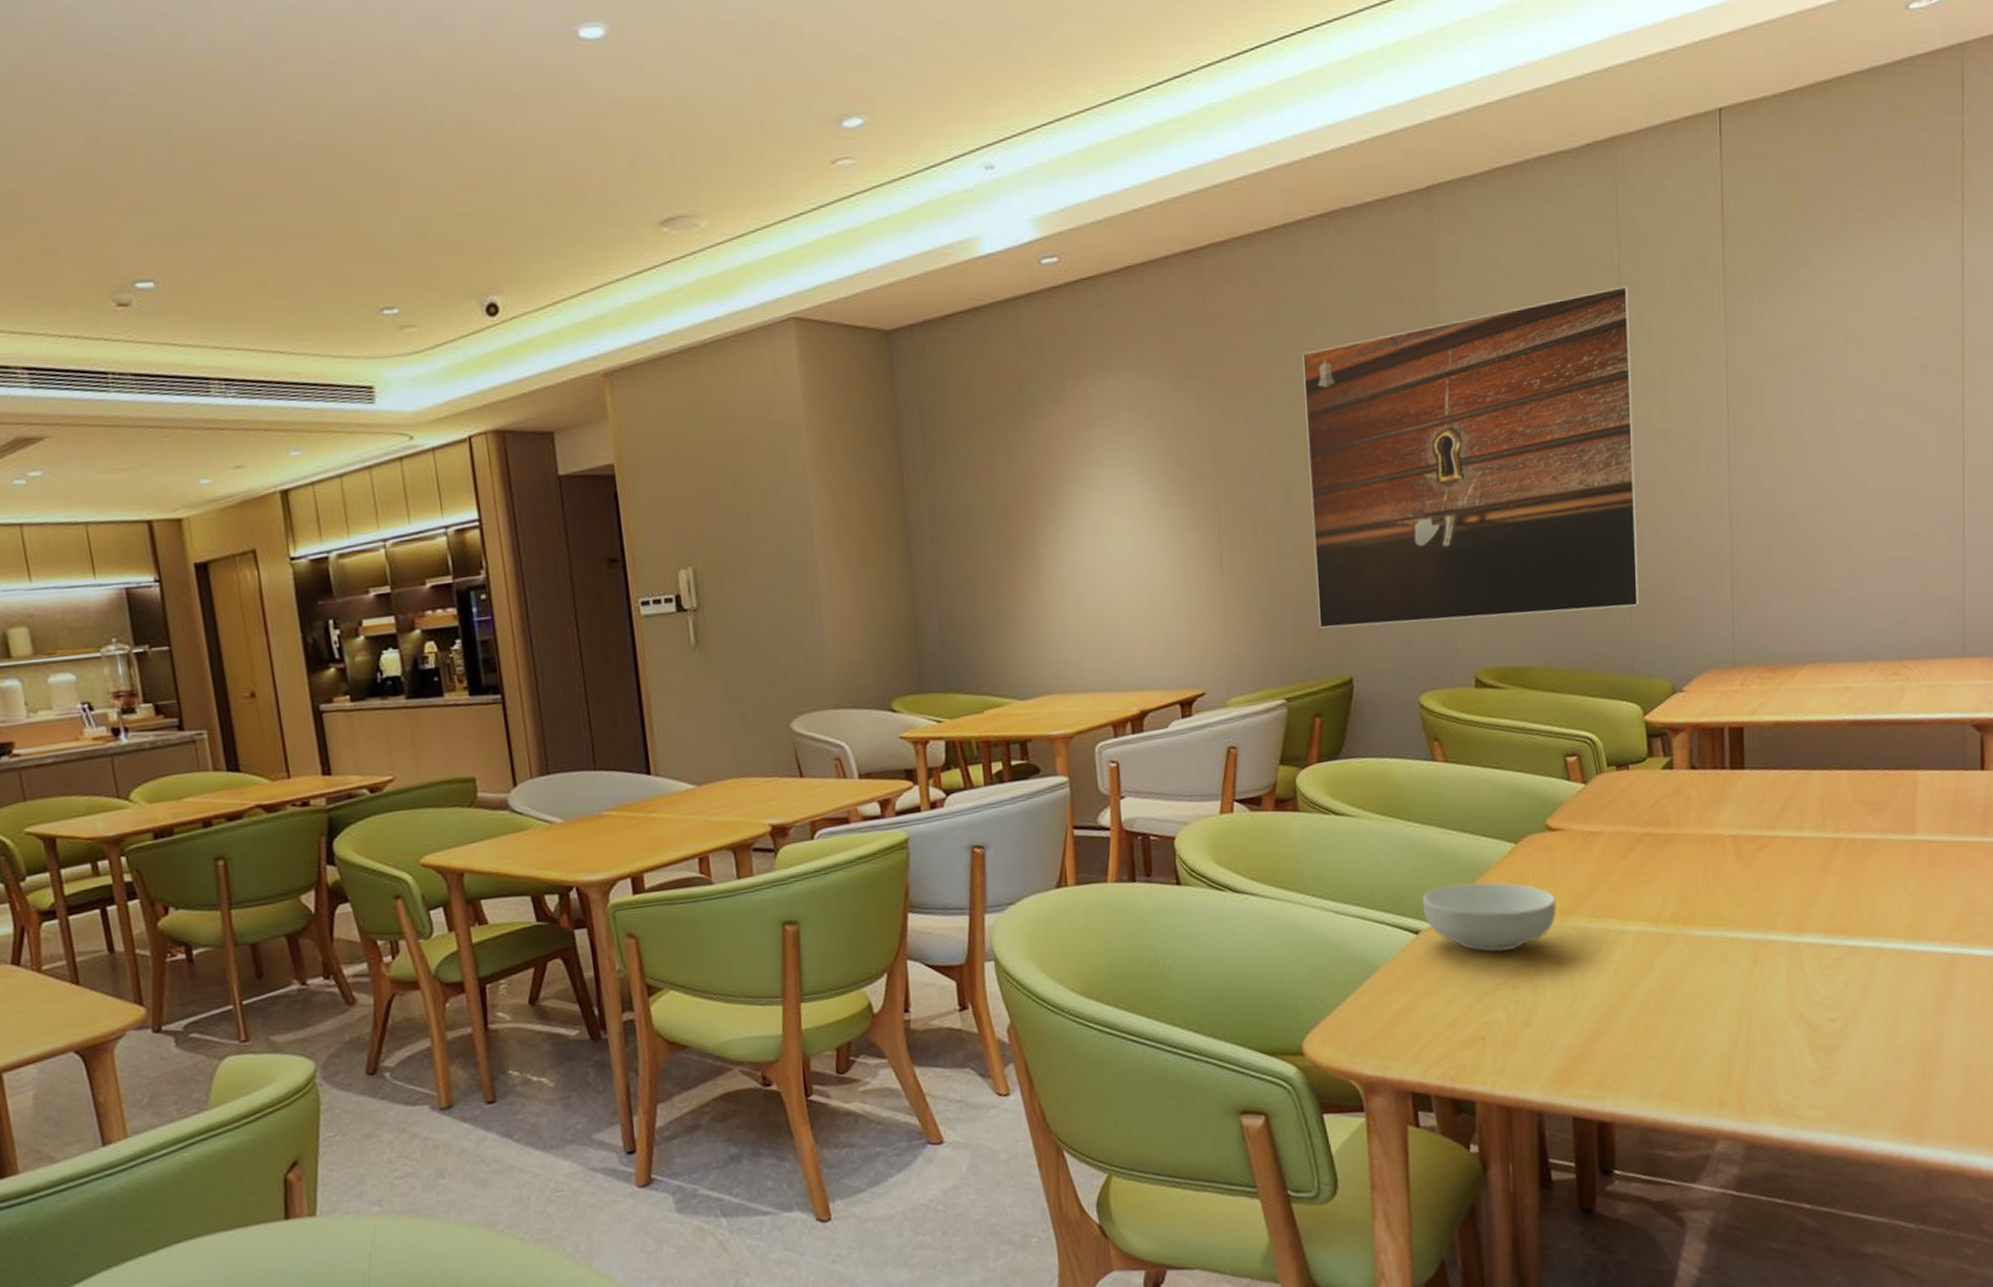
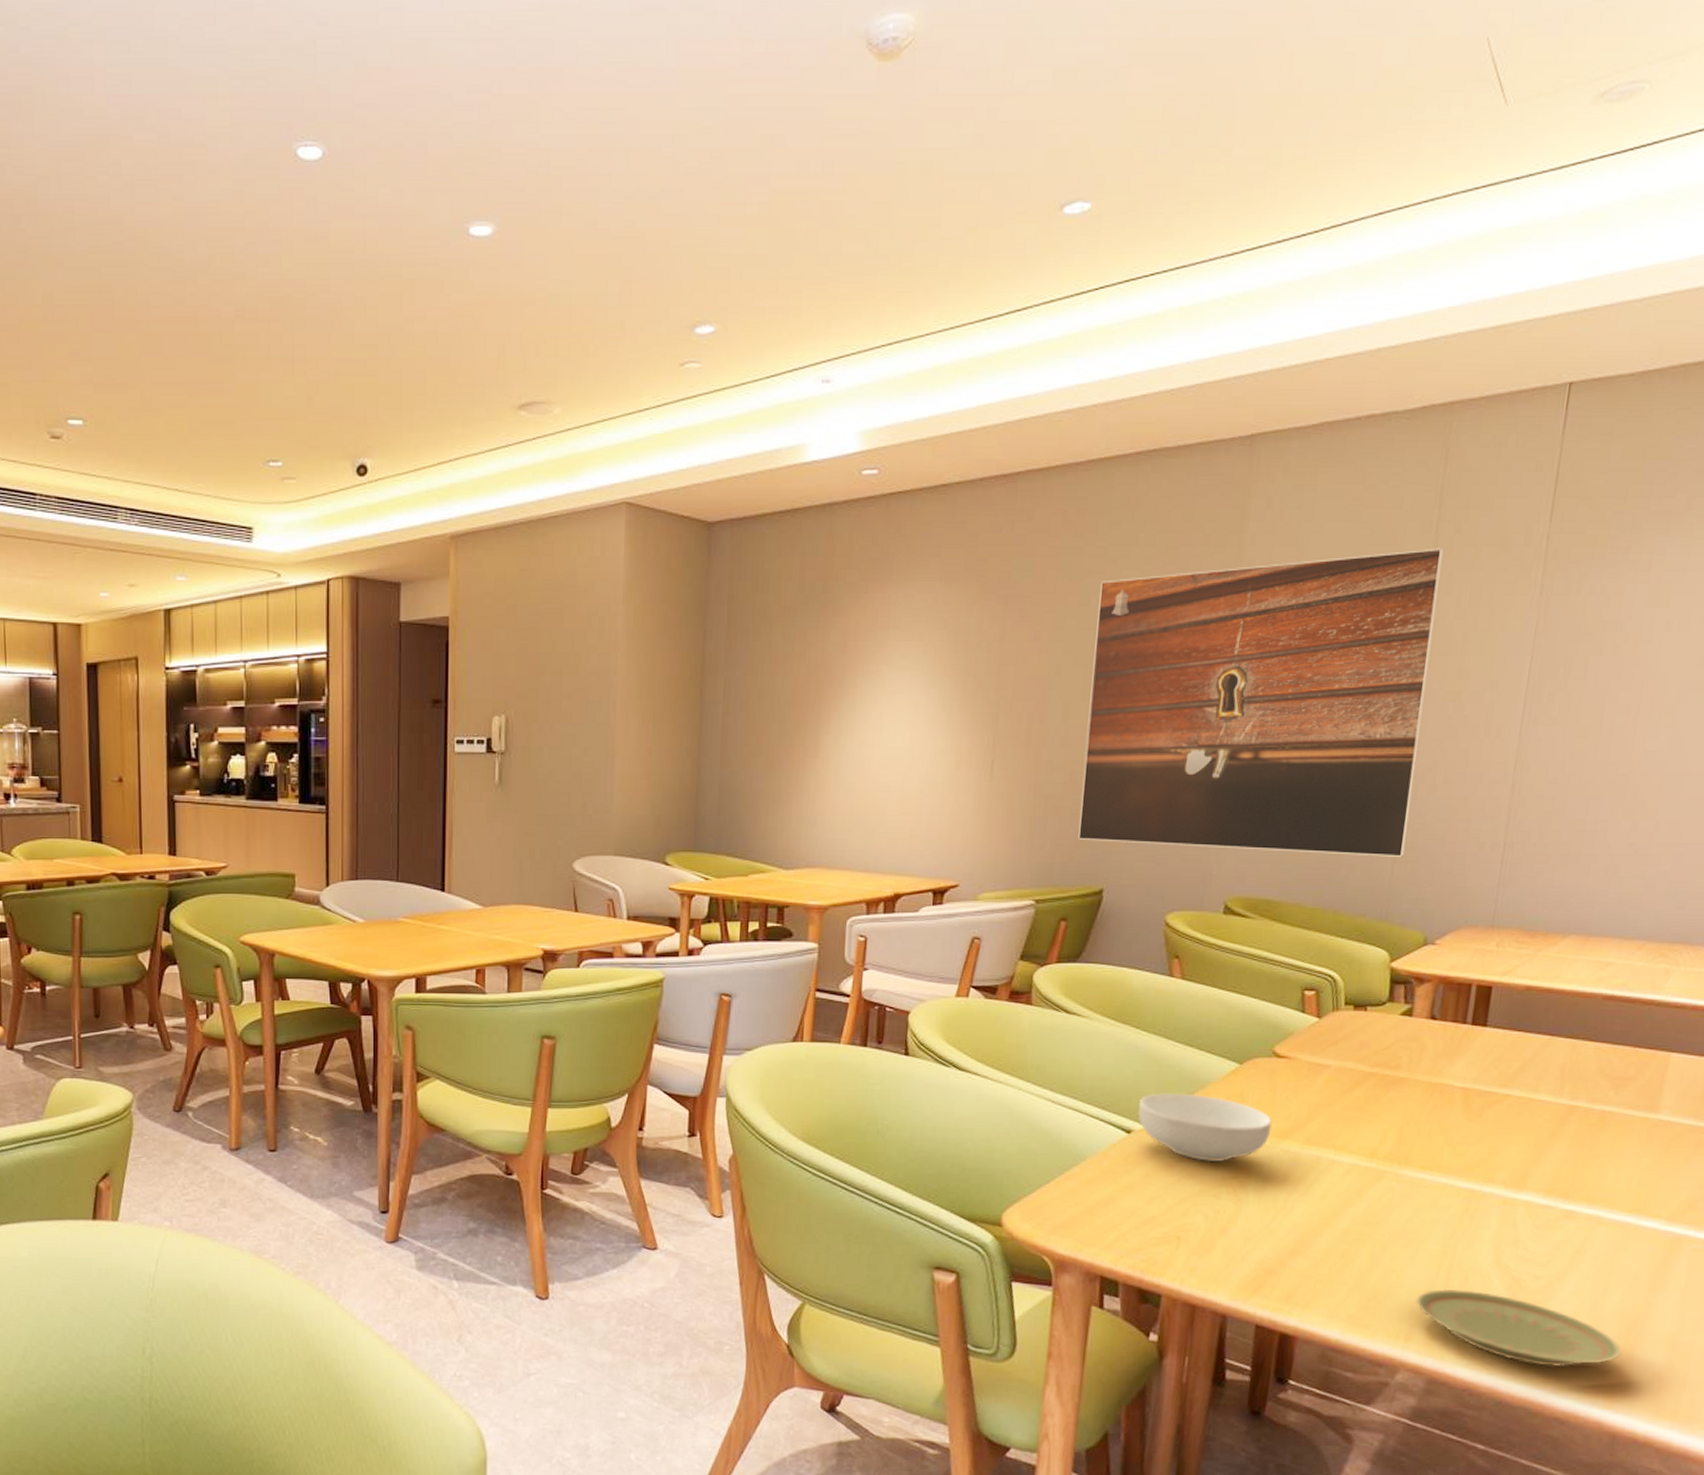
plate: none [1722,1044,1921,1111] -> present [1415,1288,1621,1366]

